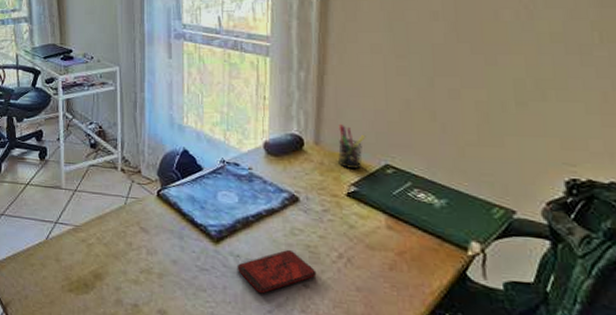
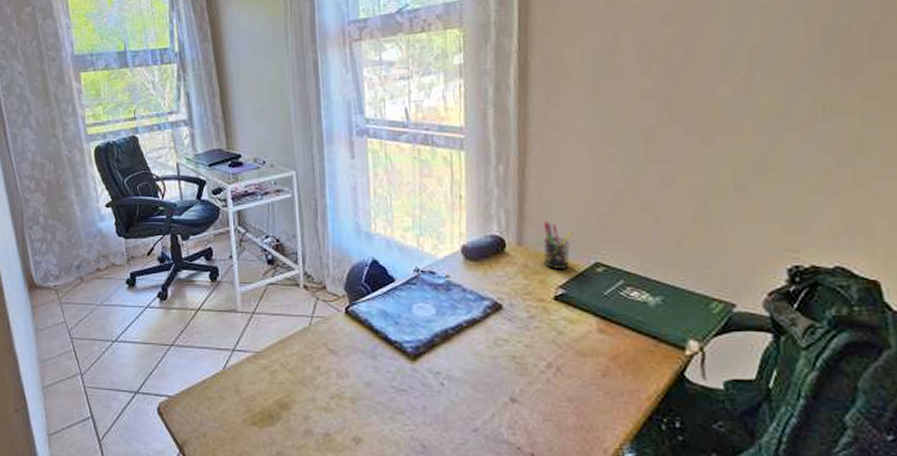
smartphone: present [237,249,317,294] -> none [437,362,524,412]

